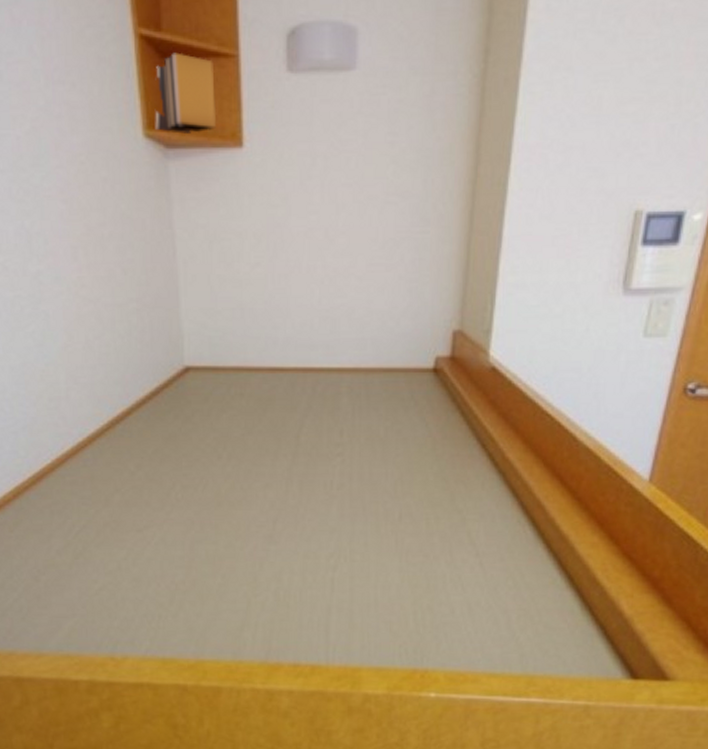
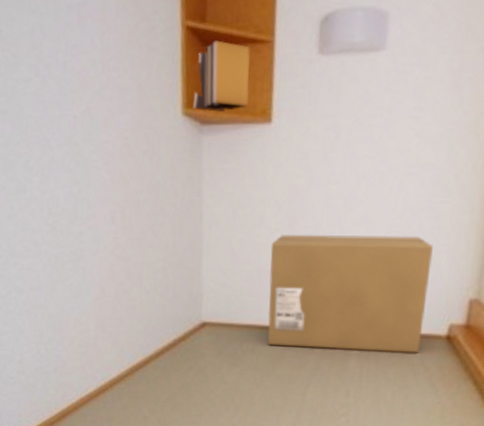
box: none [252,268,415,389] -> present [267,234,433,353]

